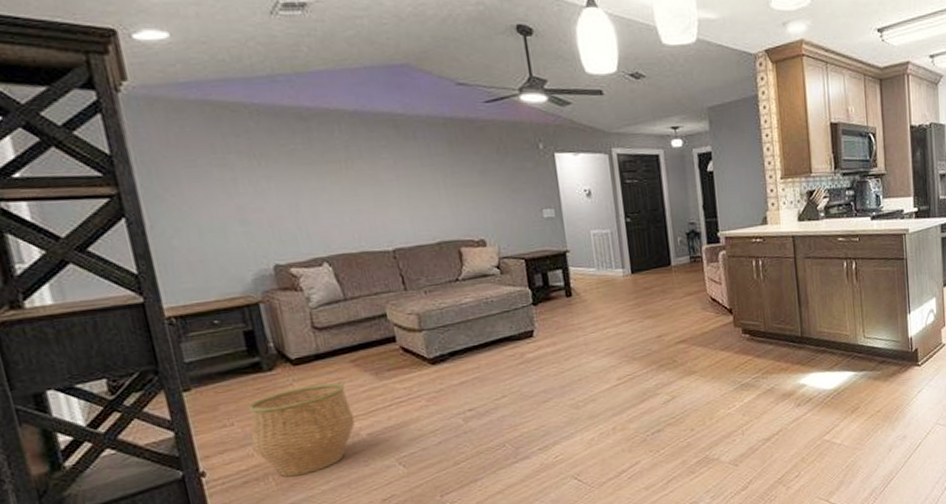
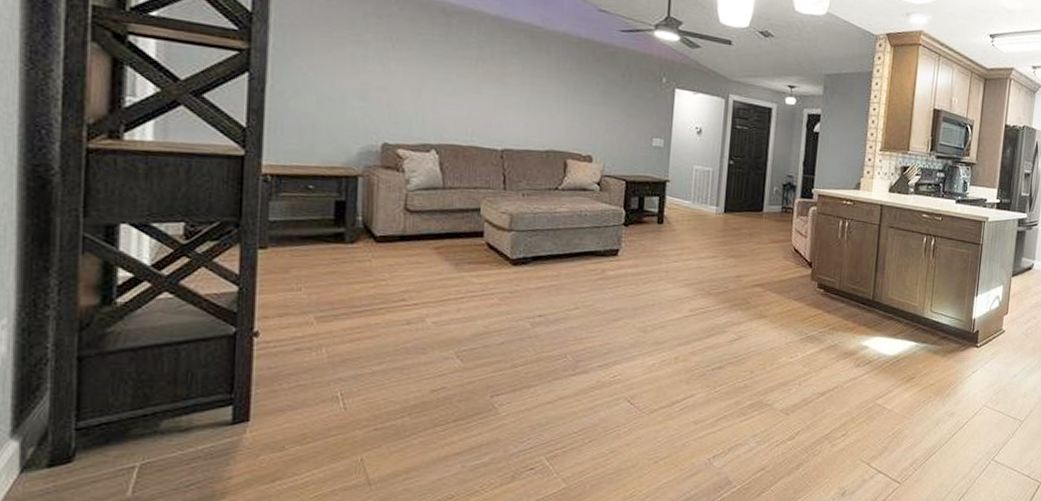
basket: present [247,380,355,477] -> none [314,265,425,352]

